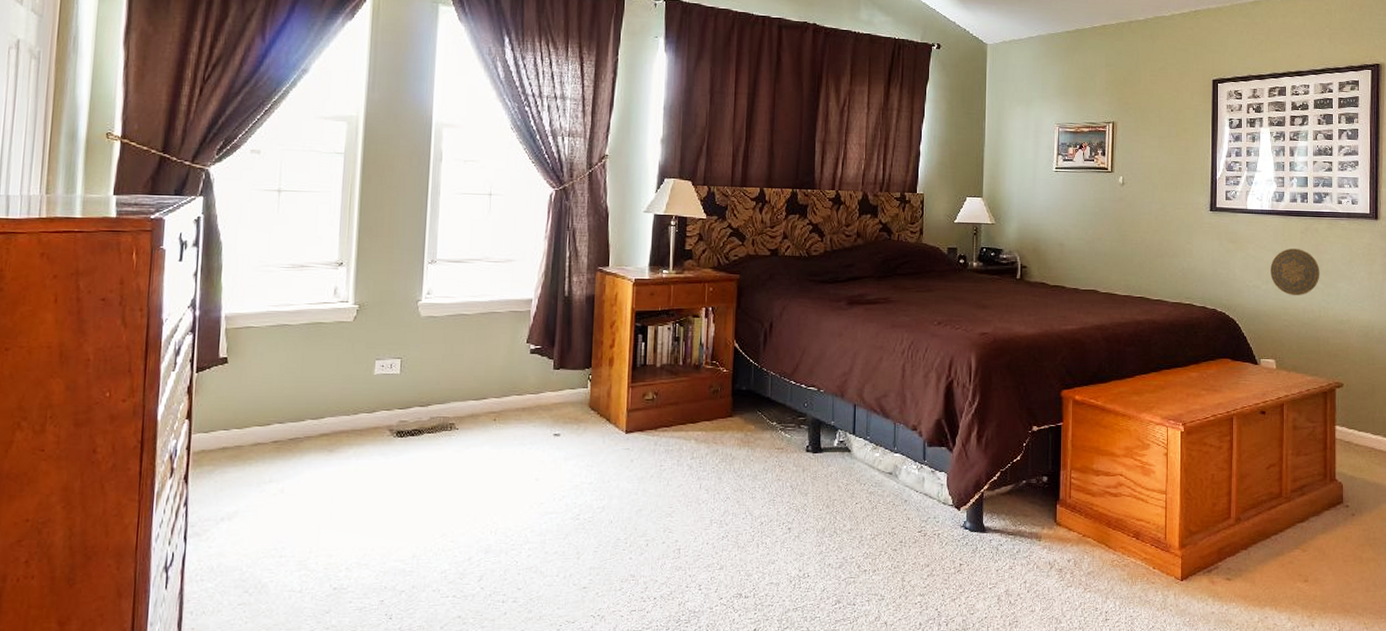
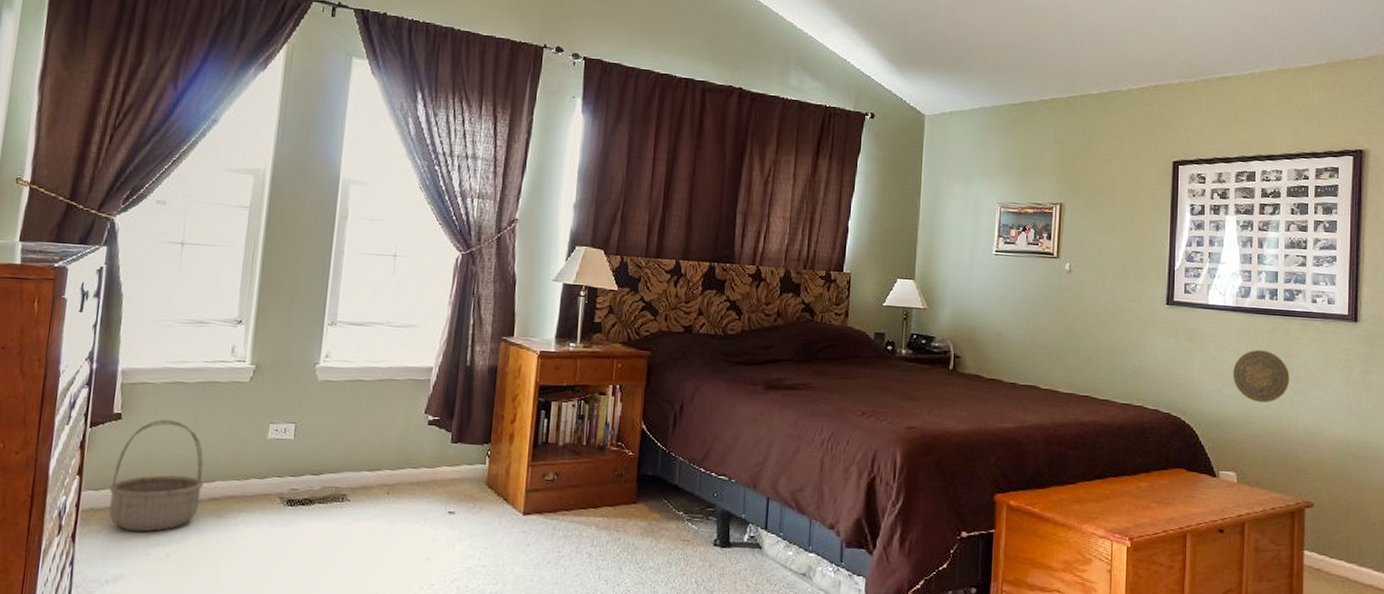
basket: none [219,362,313,470] -> present [108,420,204,532]

